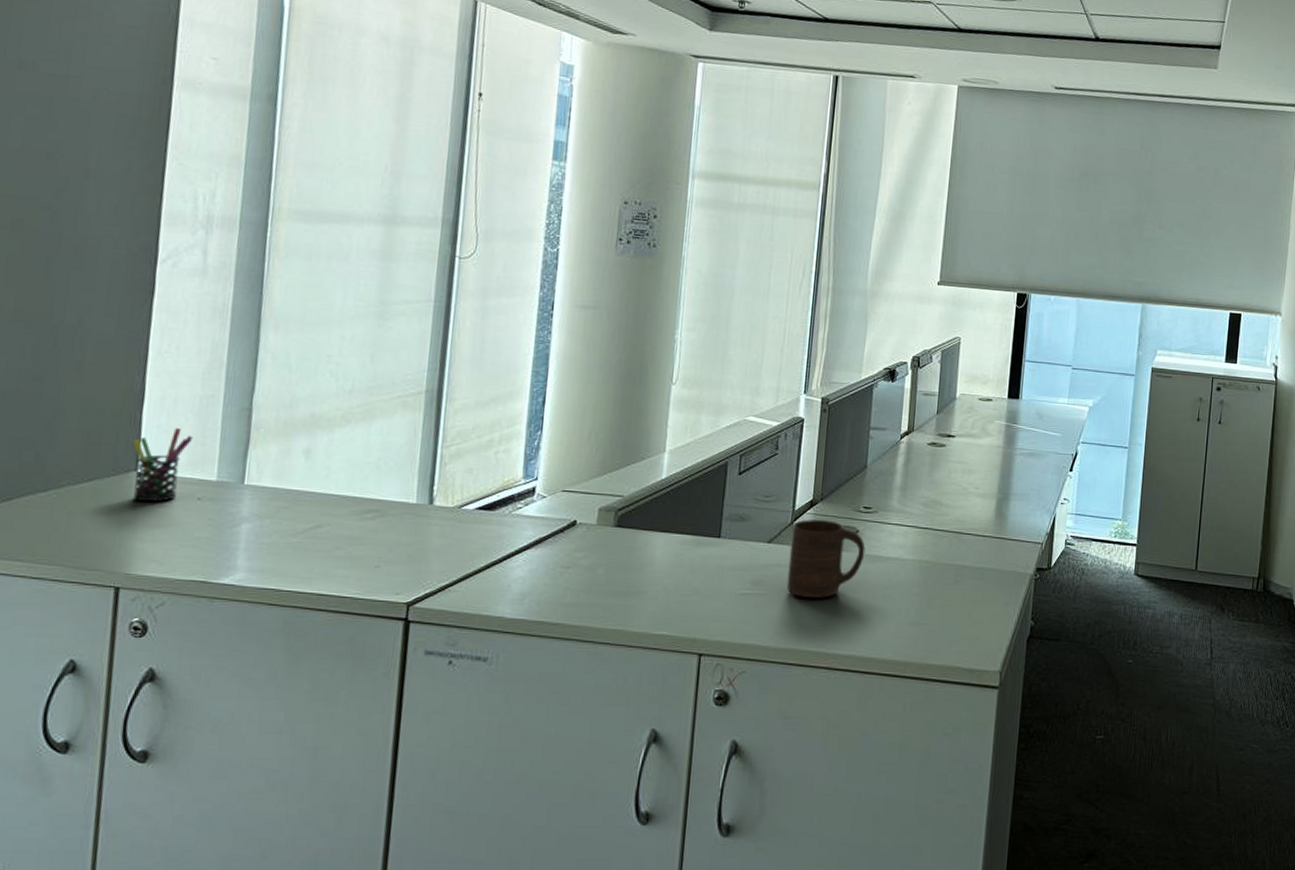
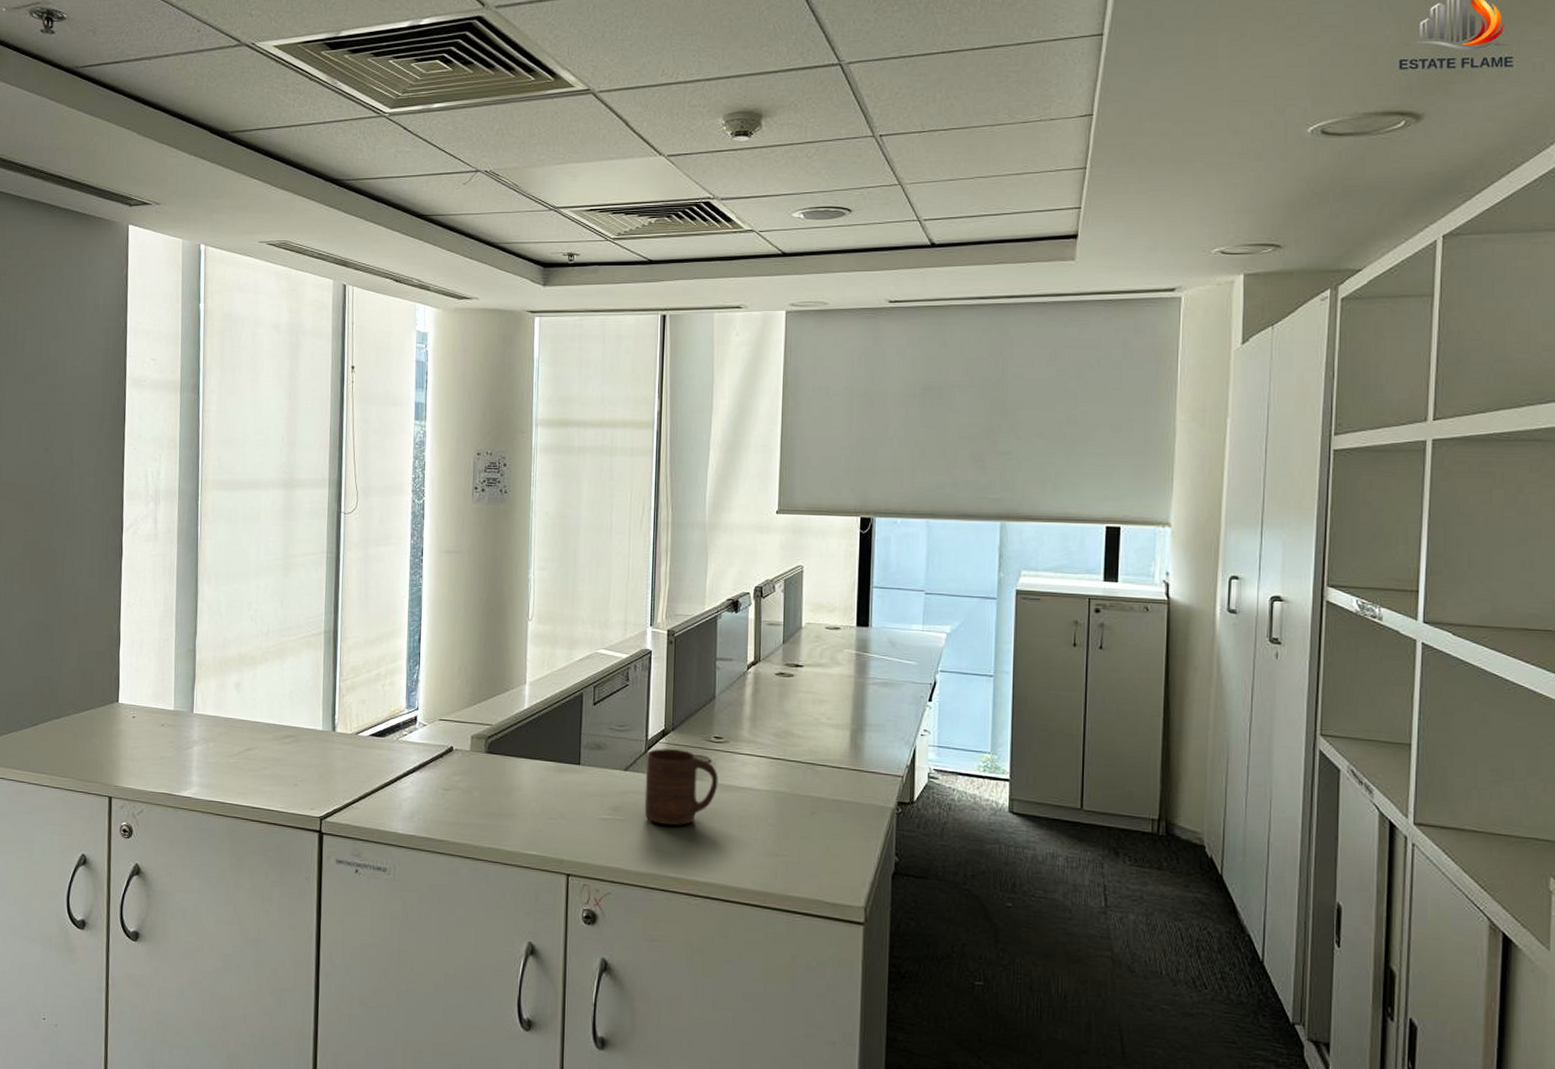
pen holder: present [132,428,194,503] -> none [114,667,156,728]

